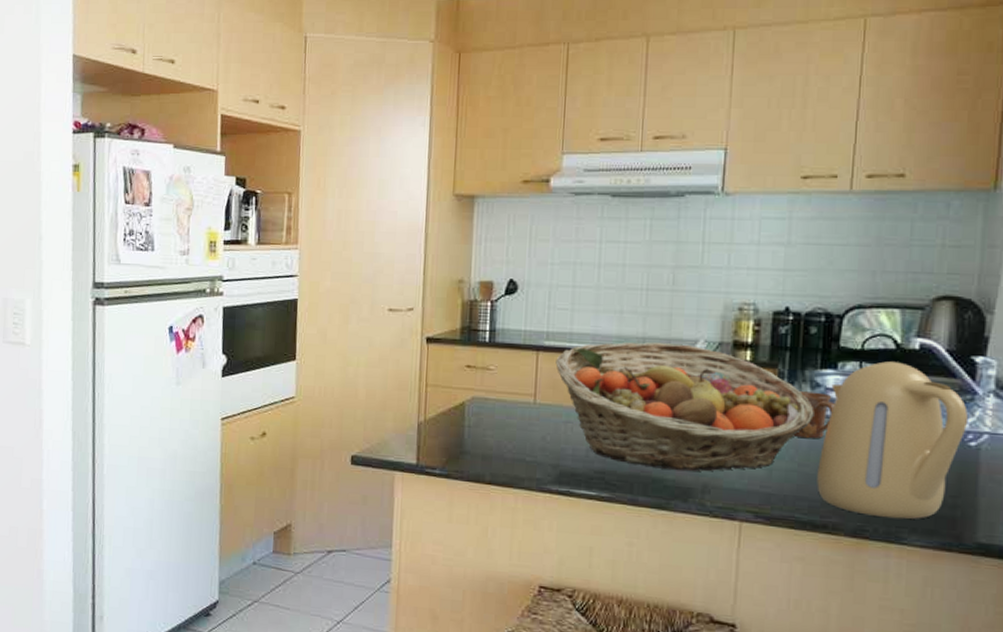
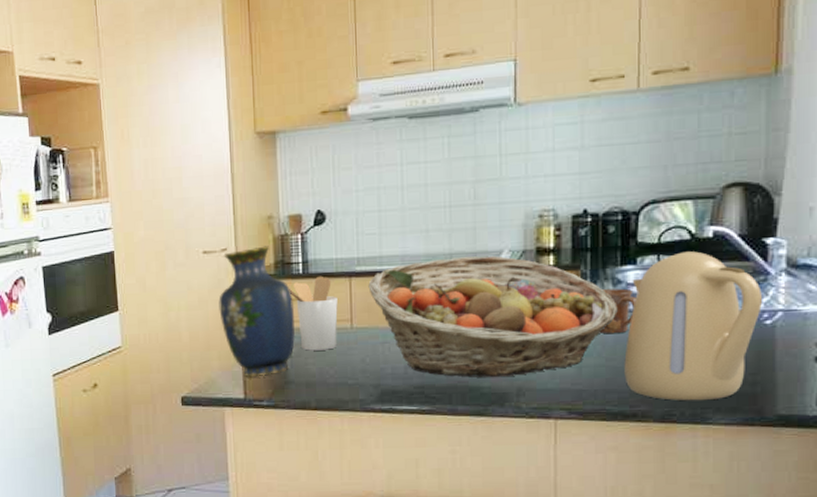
vase: none [399,310,477,444] -> present [218,246,296,378]
utensil holder: none [473,346,523,424] -> present [289,276,338,351]

